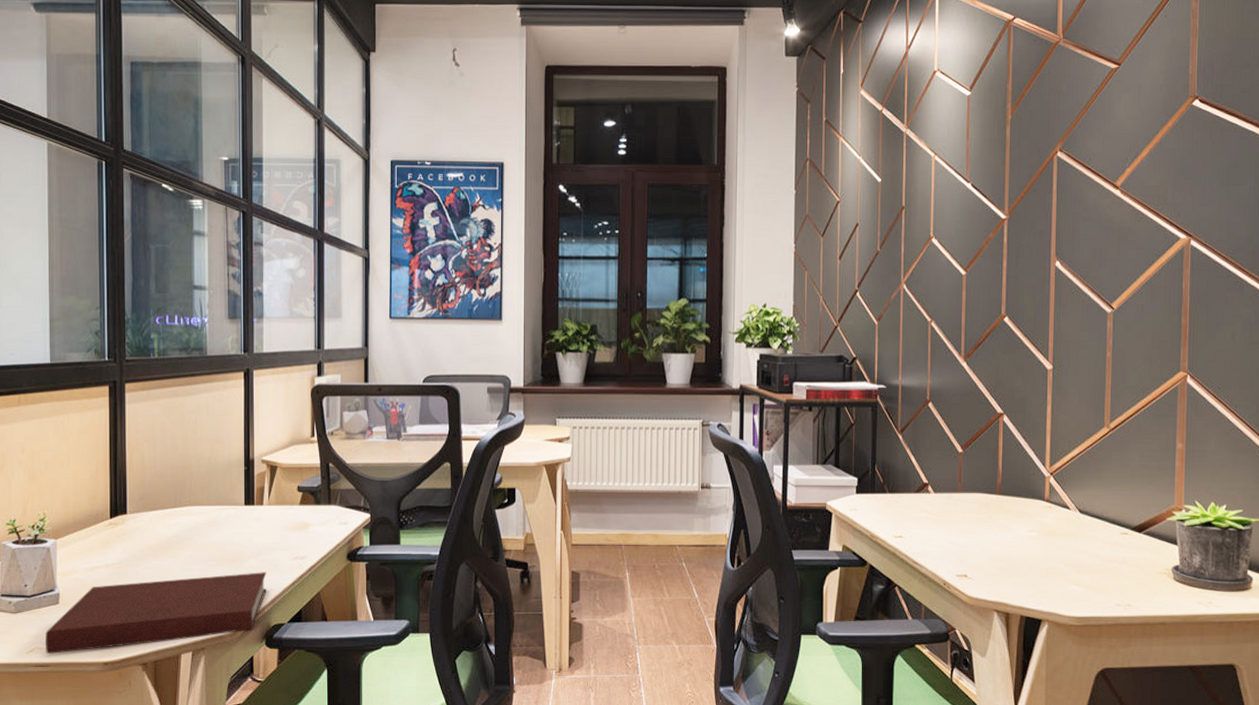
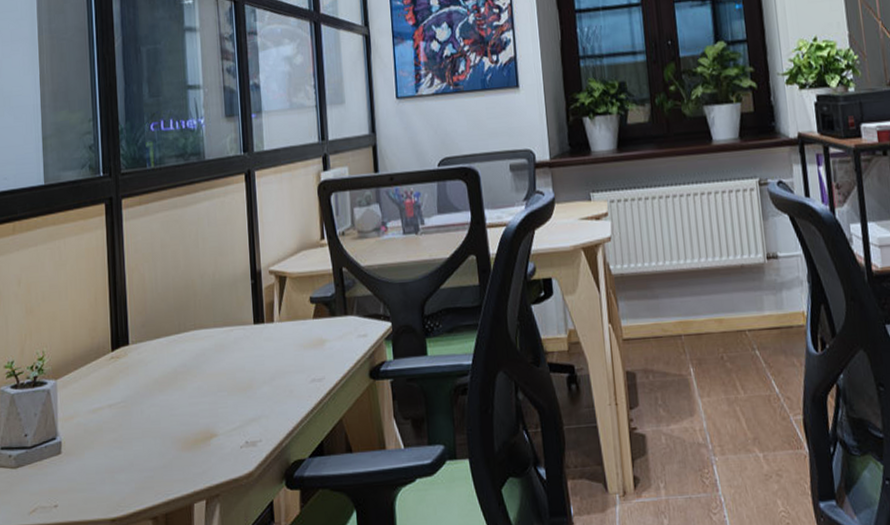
notebook: present [46,572,267,655] -> none [48,400,283,514]

